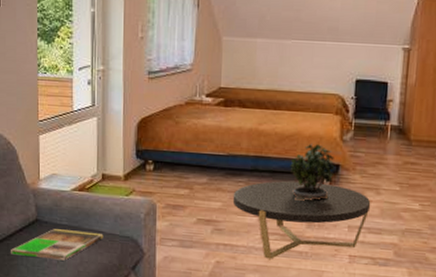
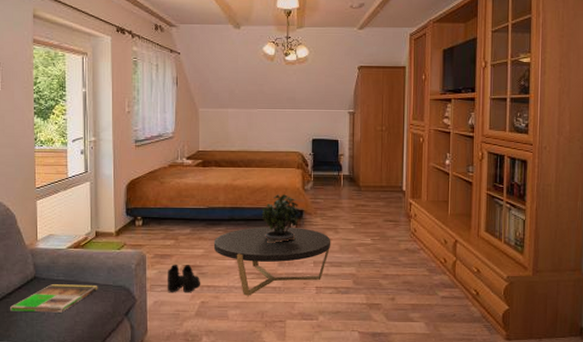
boots: none [178,216,216,250] -> present [167,264,200,292]

